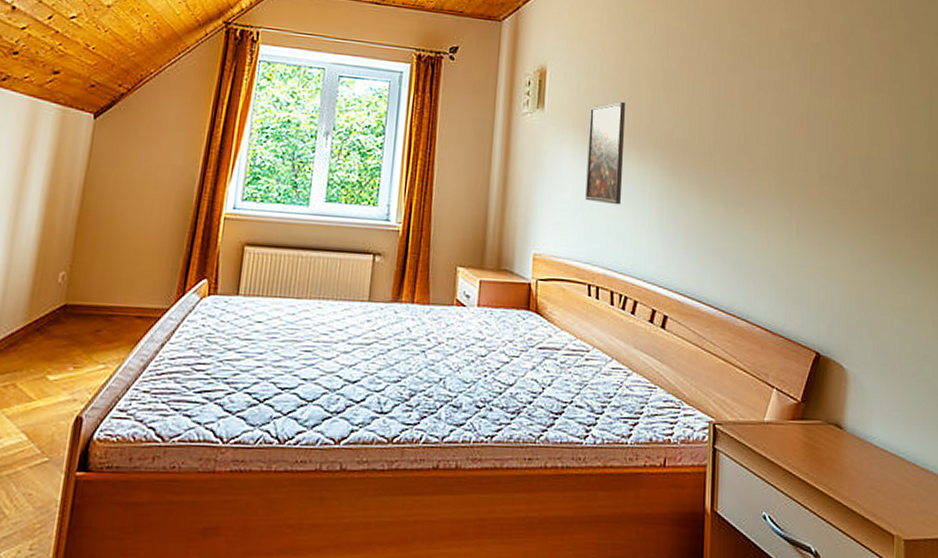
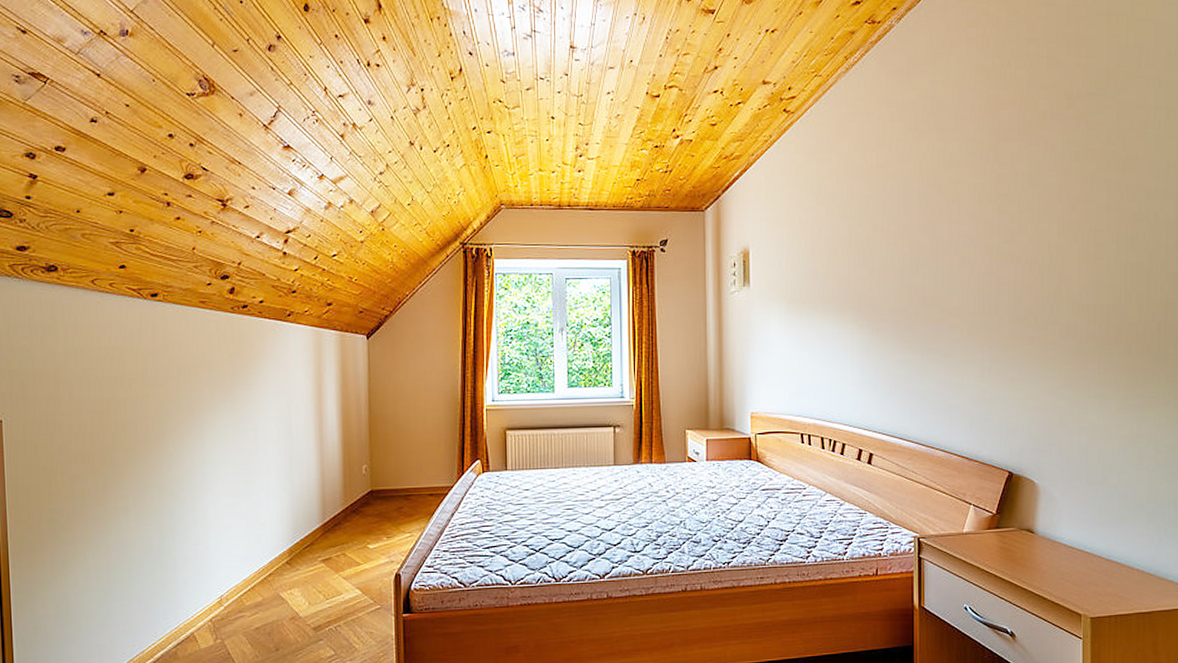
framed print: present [585,101,626,205] -> none [792,271,826,364]

